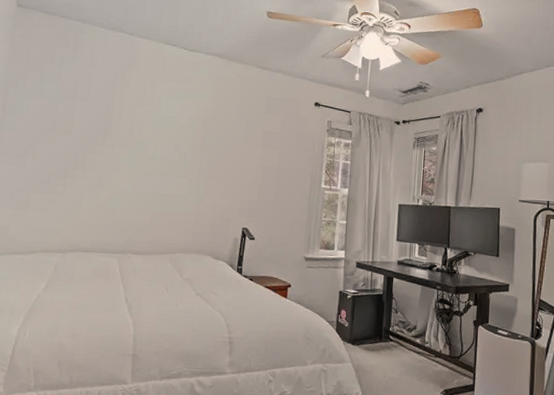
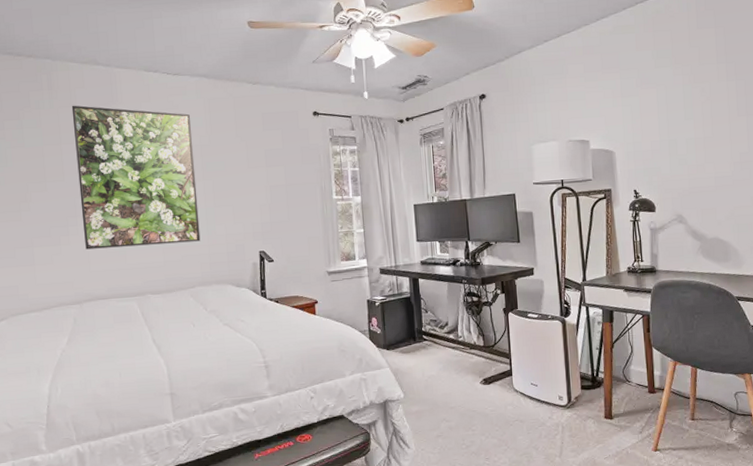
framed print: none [79,66,199,210] -> present [71,105,201,250]

